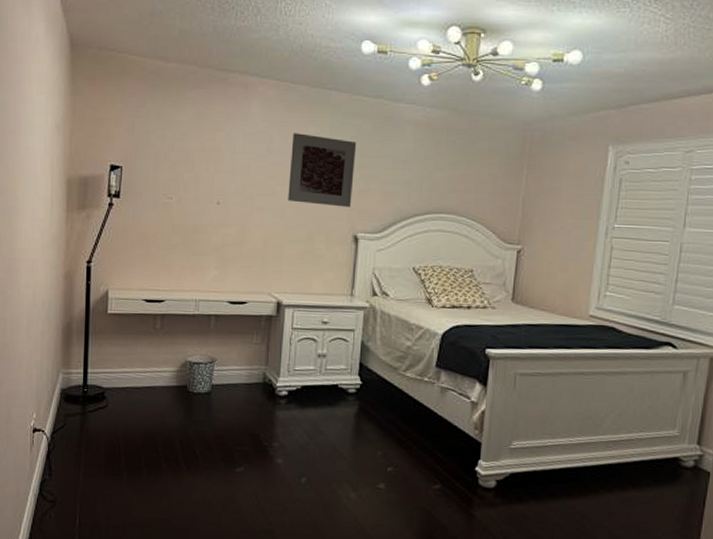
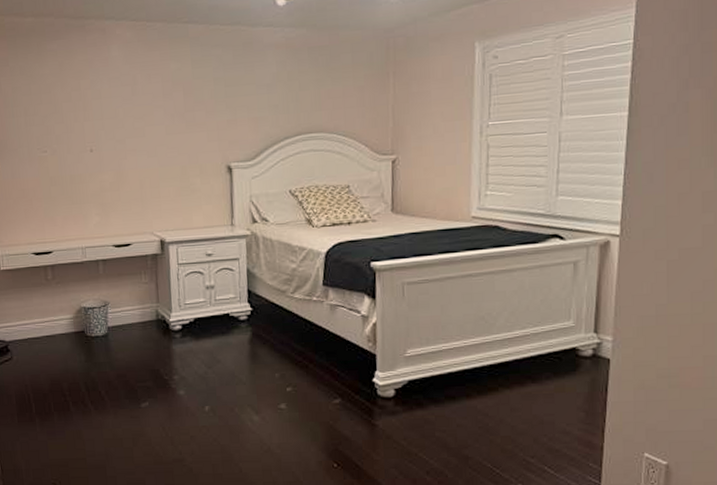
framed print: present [288,133,357,208] -> none [155,70,221,140]

